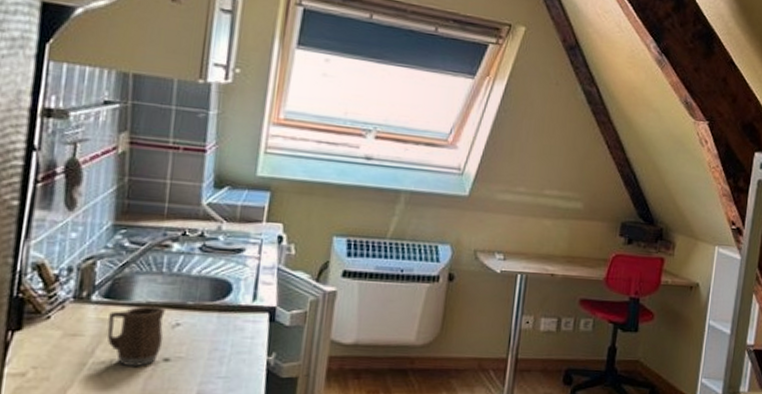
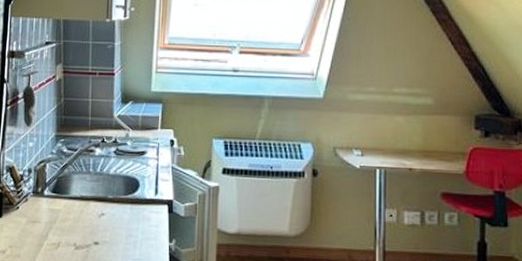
mug: present [106,306,165,366] -> none [55,199,93,248]

